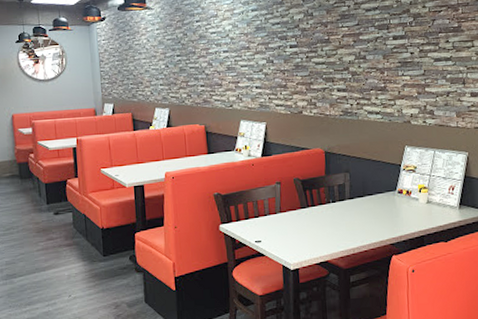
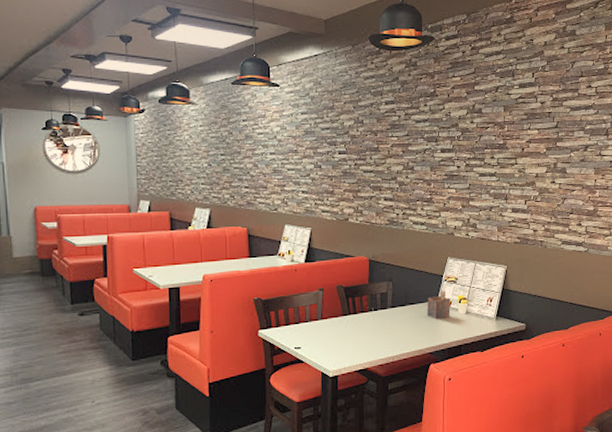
napkin holder: none [385,180,411,210] -> present [427,290,450,319]

